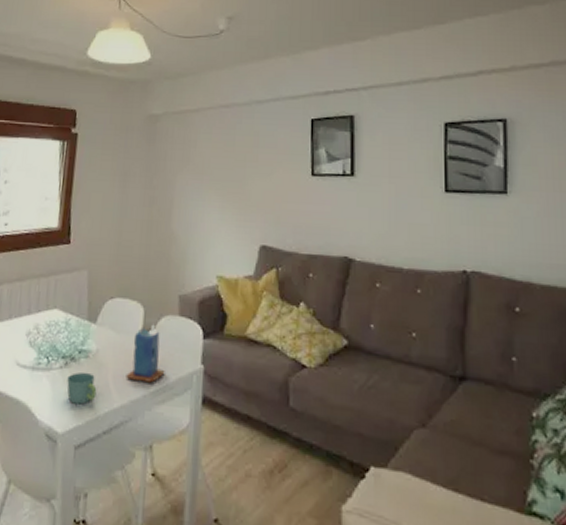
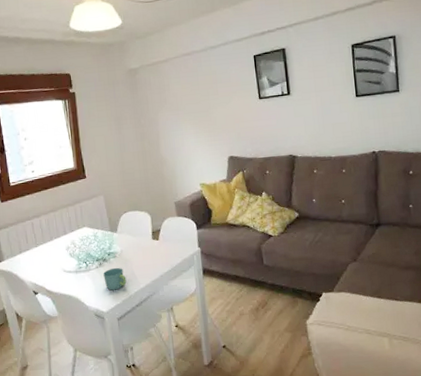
candle: present [126,324,165,383] -> none [145,225,173,267]

